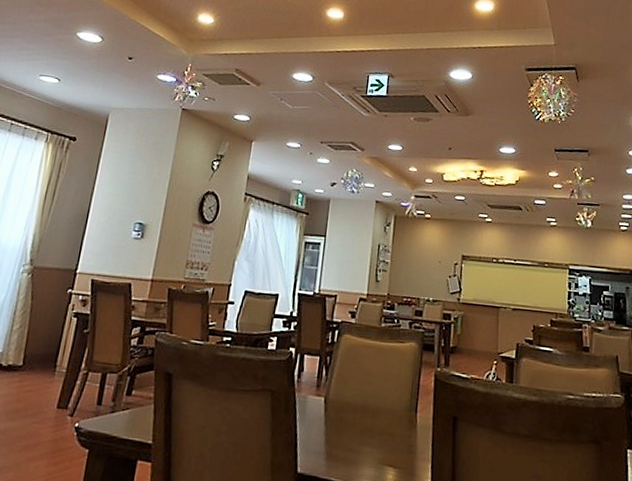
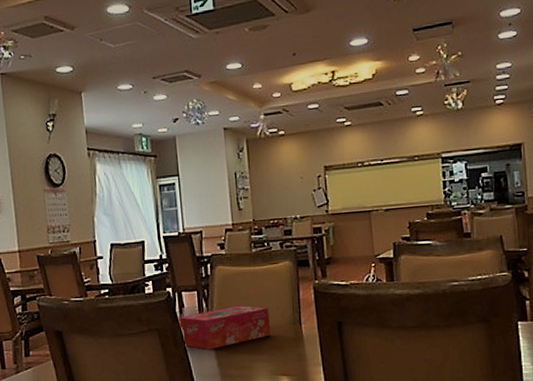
tissue box: none [293,379,387,424] -> present [179,305,270,350]

